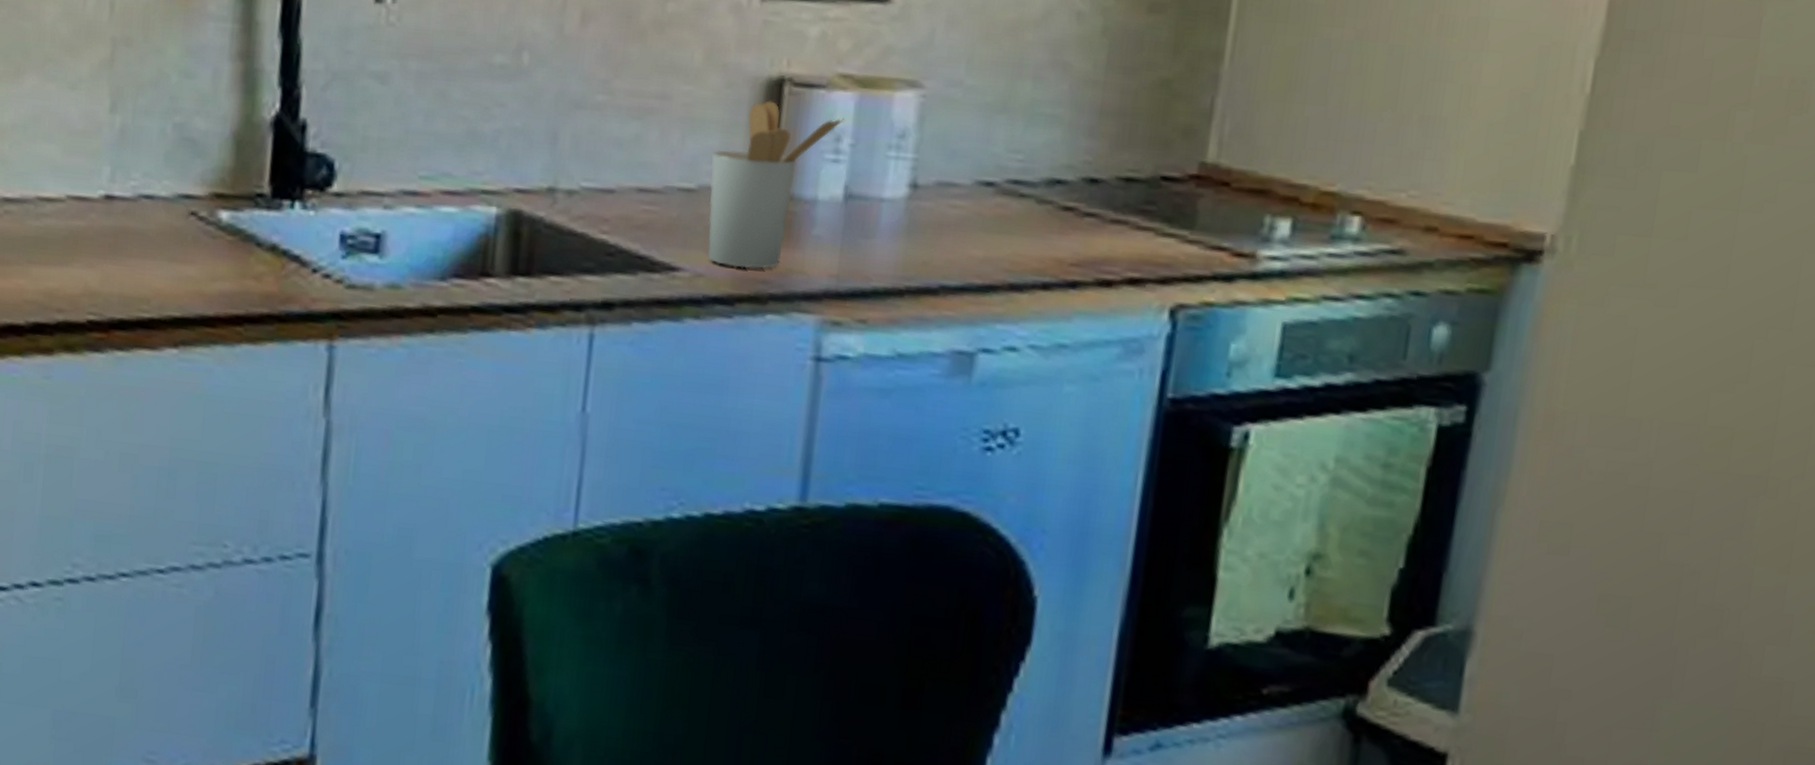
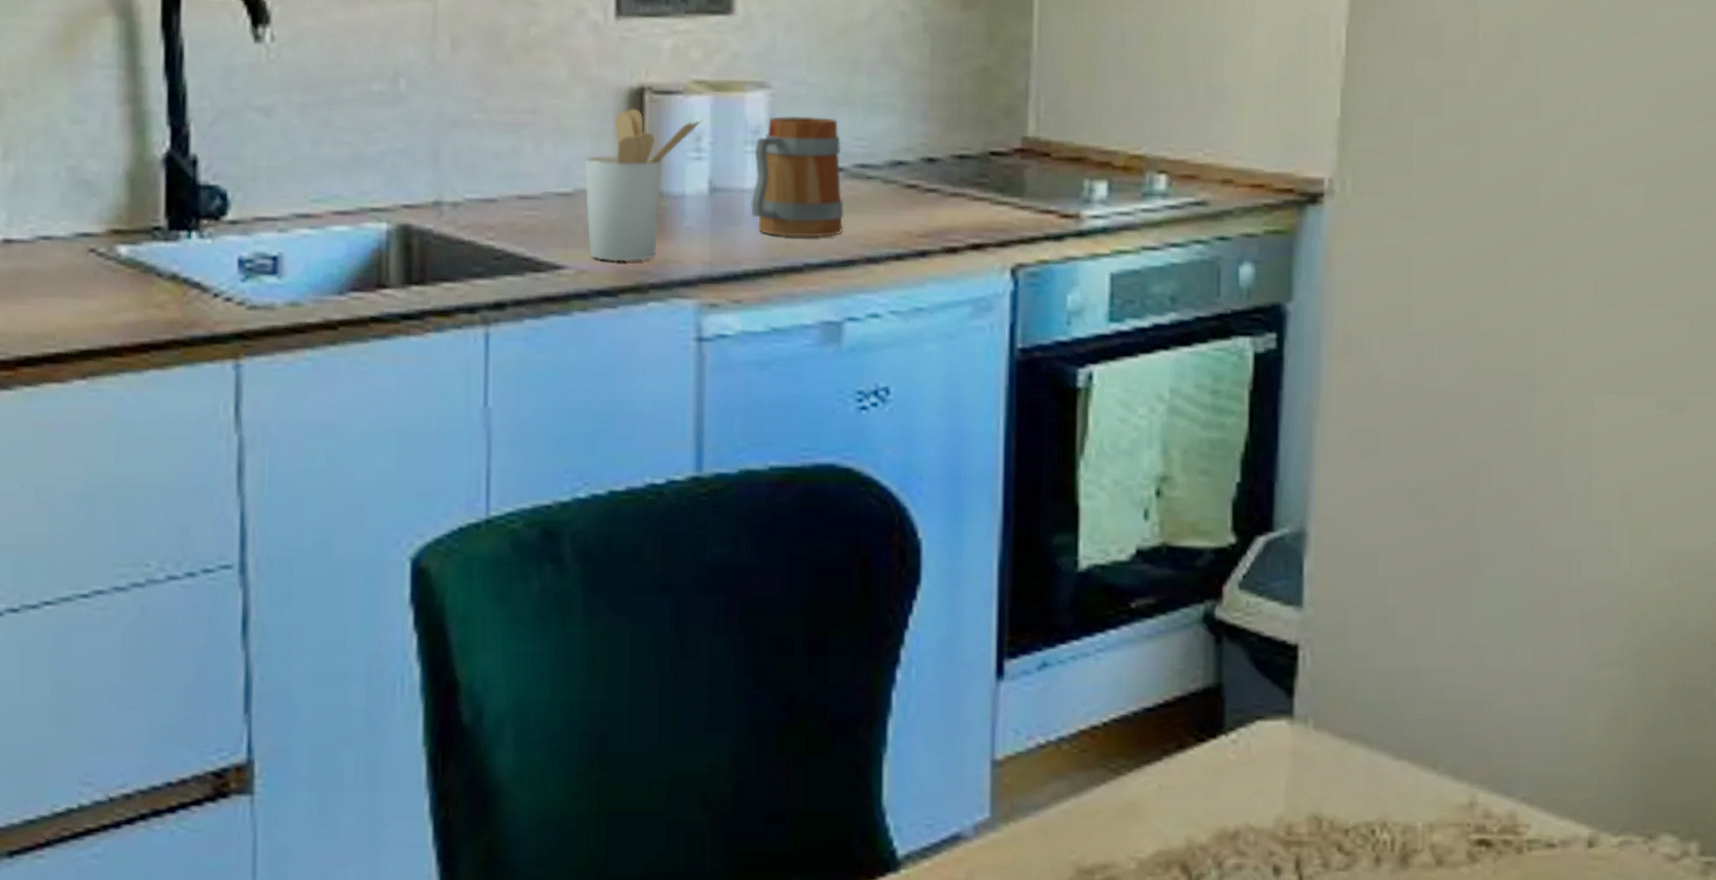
mug: none [888,120,995,258] -> present [751,115,844,238]

